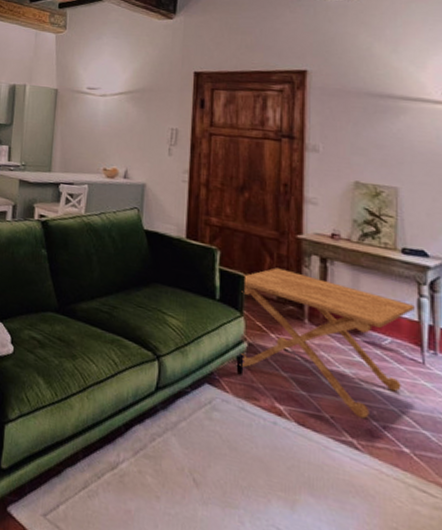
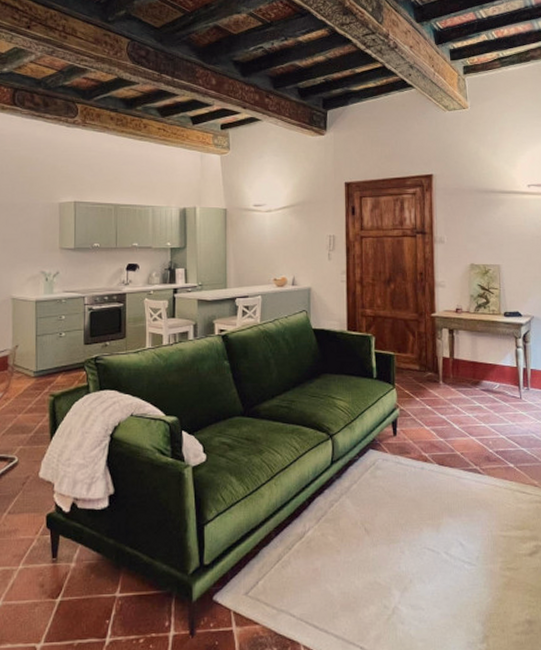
side table: present [239,267,415,419] -> none [393,343,514,449]

